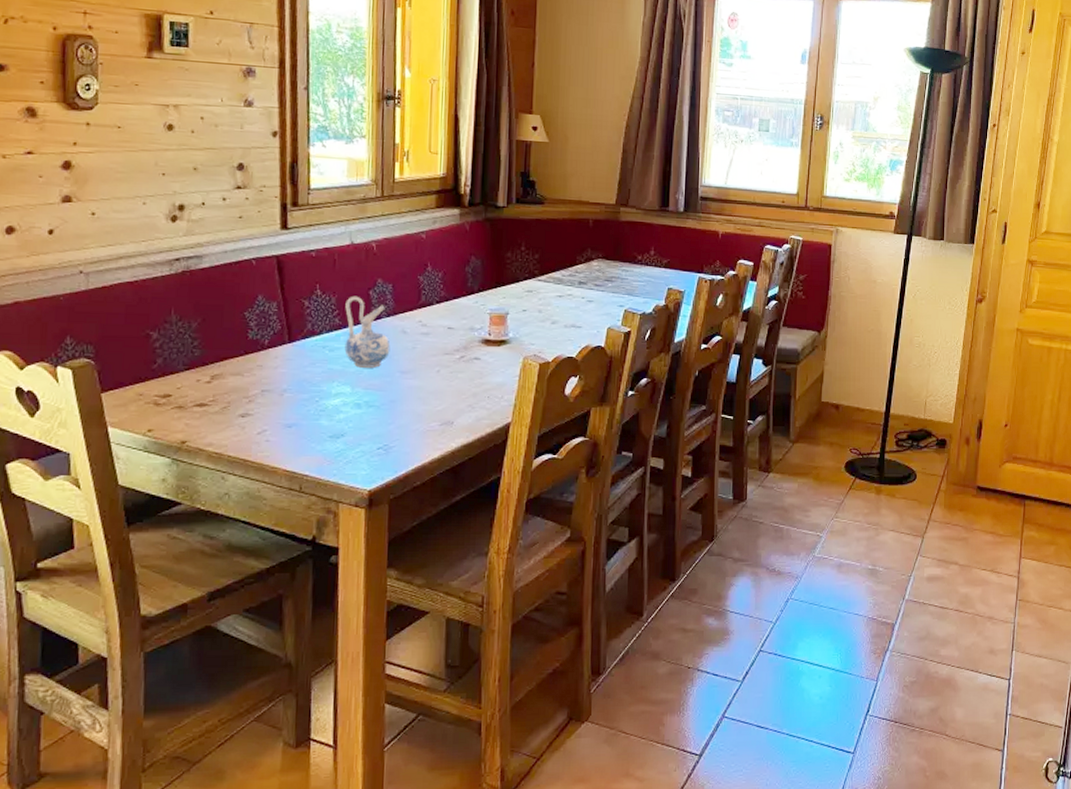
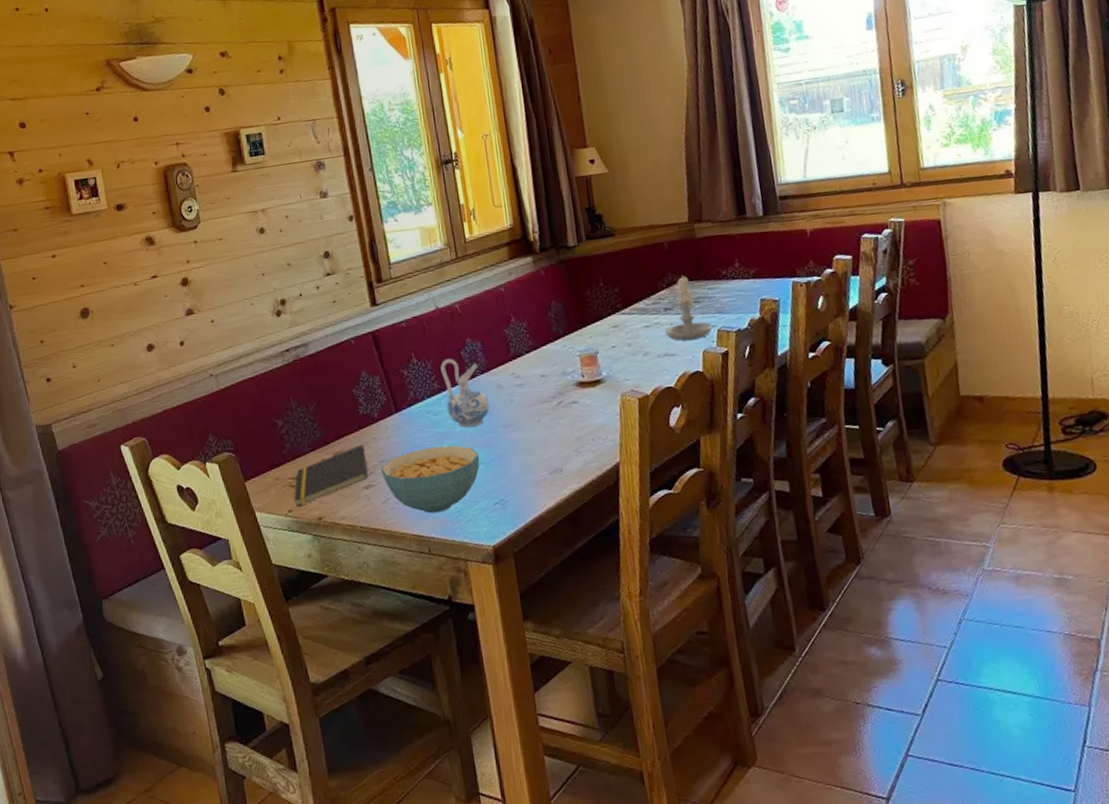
notepad: none [157,370,248,426] -> present [294,444,369,506]
cereal bowl: none [262,383,371,451] -> present [381,445,480,514]
candle: none [576,254,620,315] -> present [665,275,712,341]

